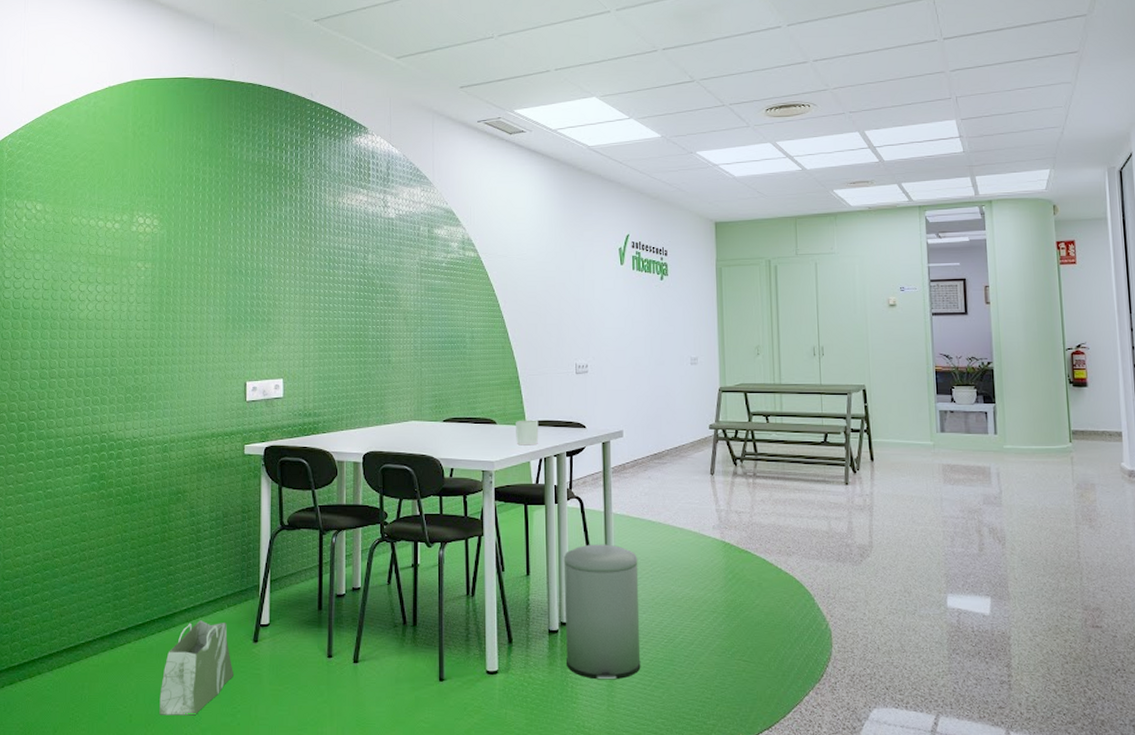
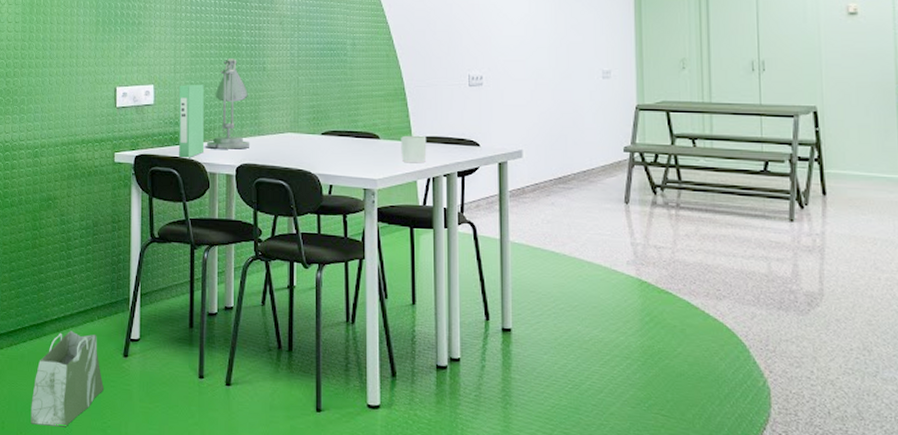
binder: none [307,378,332,448] -> present [178,85,204,158]
desk lamp: none [333,352,377,438] -> present [205,59,250,149]
pedal bin: present [563,544,641,680] -> none [453,274,541,425]

